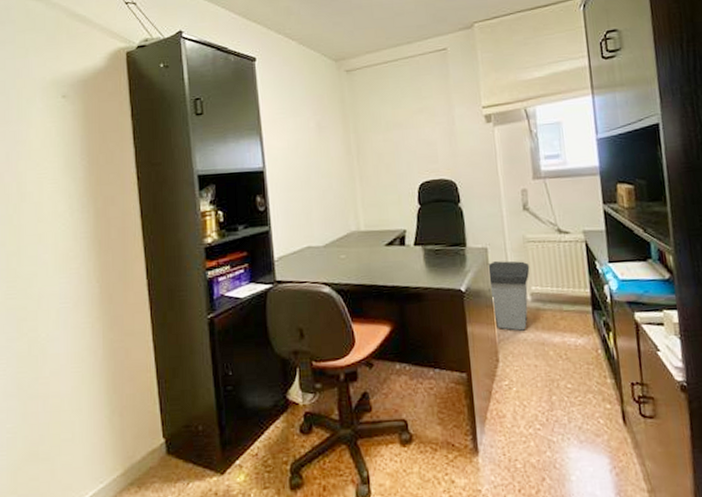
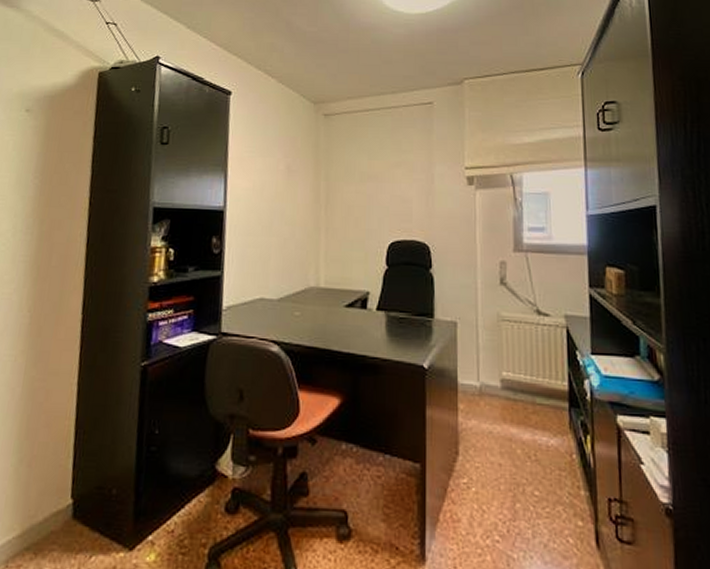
trash can: present [488,261,530,331] -> none [454,338,502,422]

